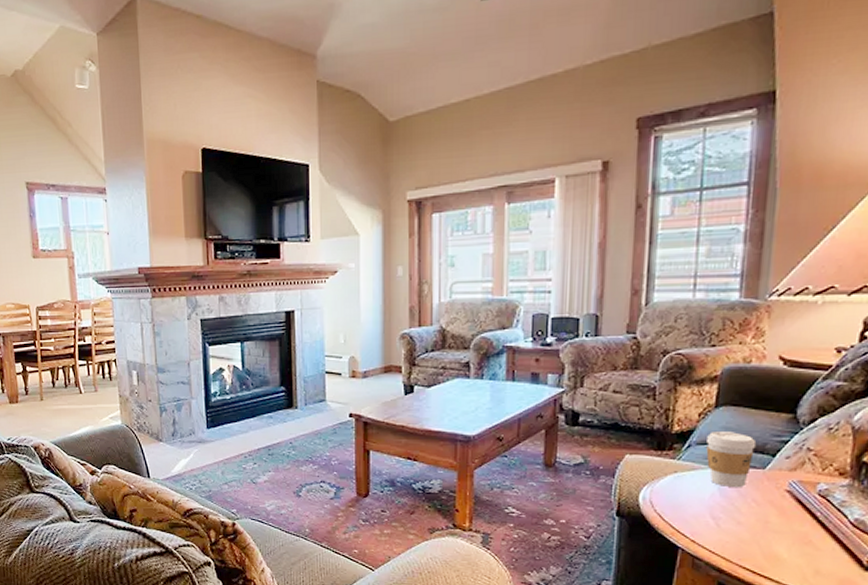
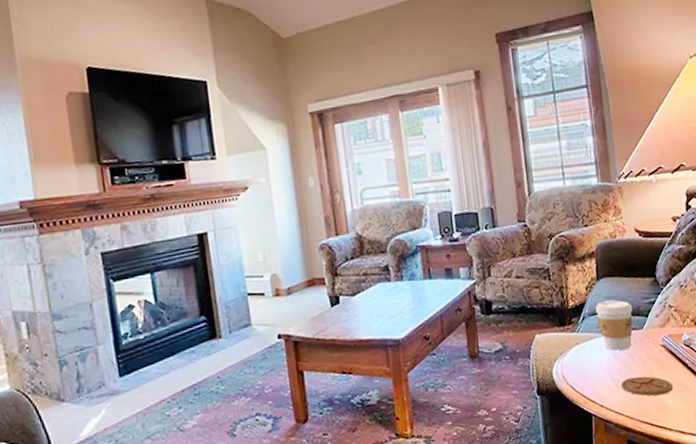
coaster: none [722,518,792,544] -> present [621,376,673,396]

